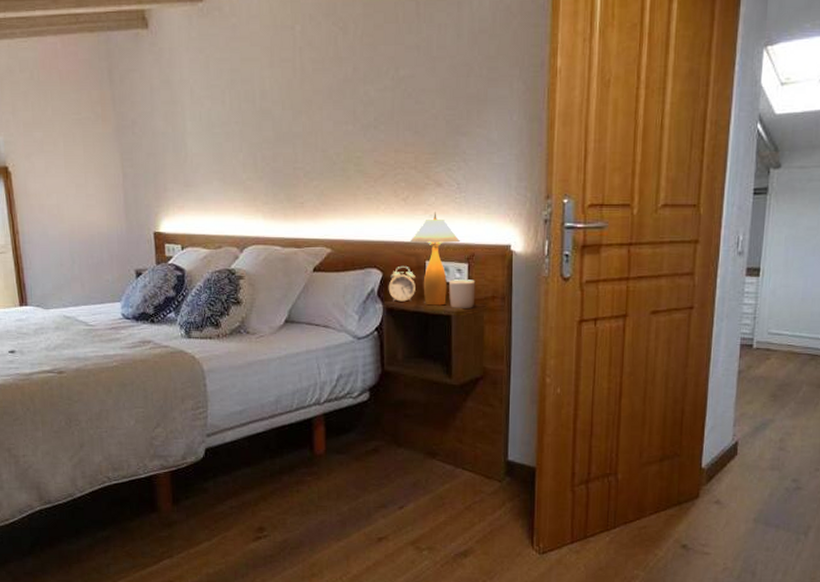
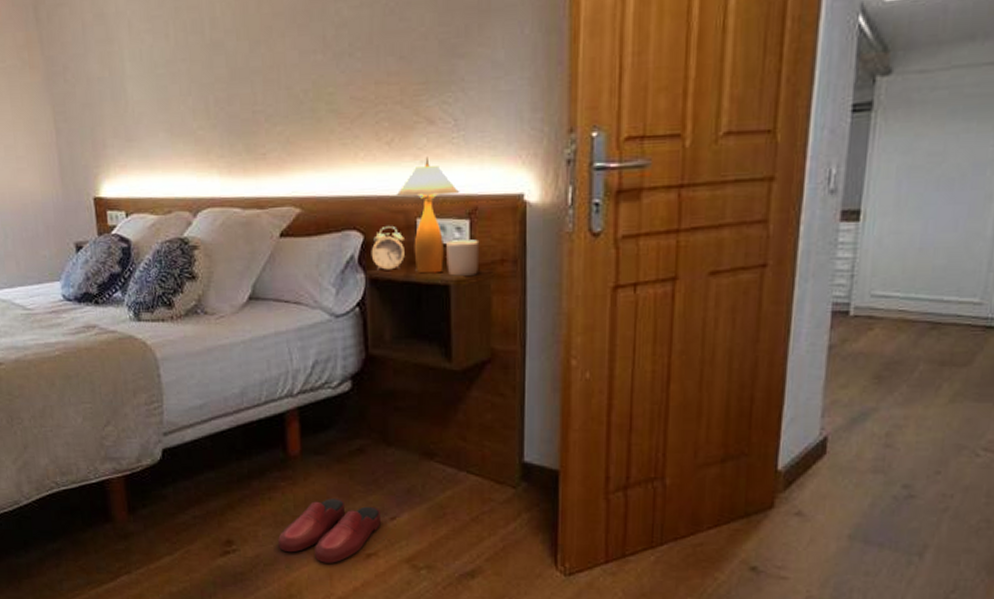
slippers: none [304,491,391,546] -> present [278,499,380,563]

